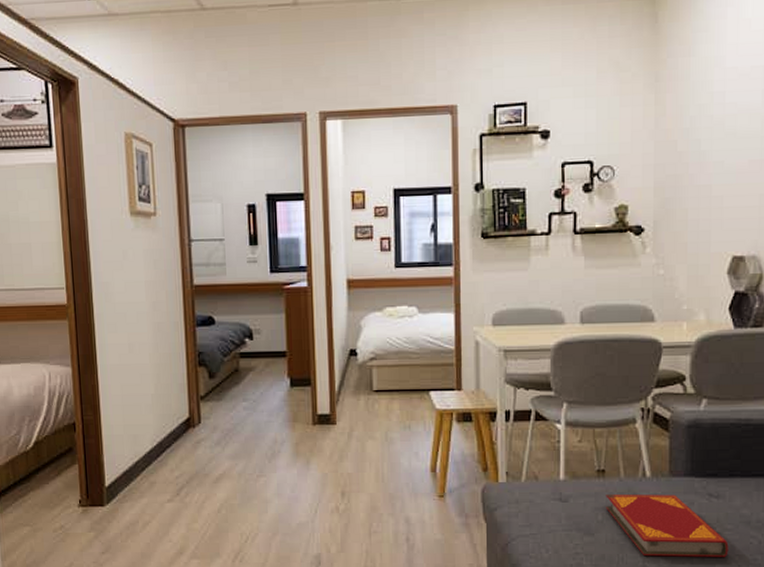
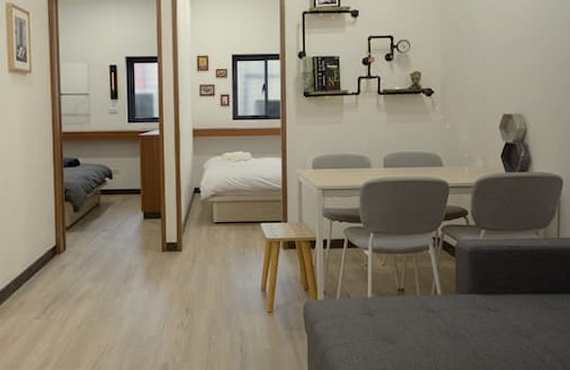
hardback book: present [606,494,729,557] -> none [405,309,504,361]

